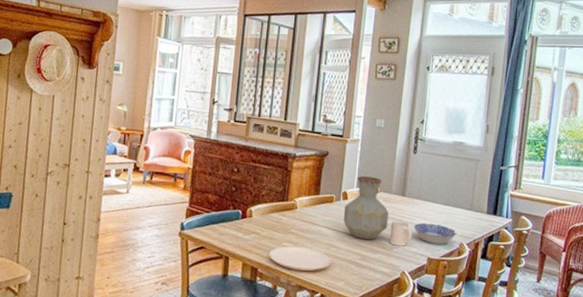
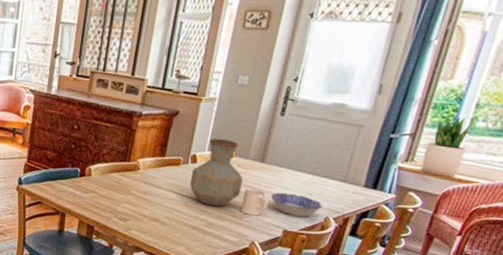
plate: present [269,246,332,272] -> none [106,207,174,234]
planter: none [527,151,557,202] -> present [421,117,471,178]

